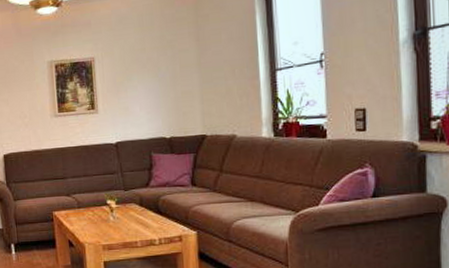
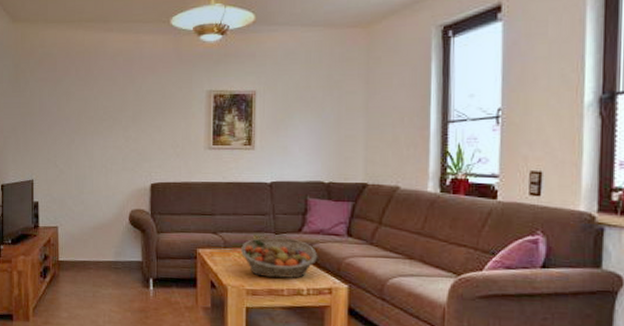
fruit basket: none [94,193,166,232] -> present [241,237,318,278]

